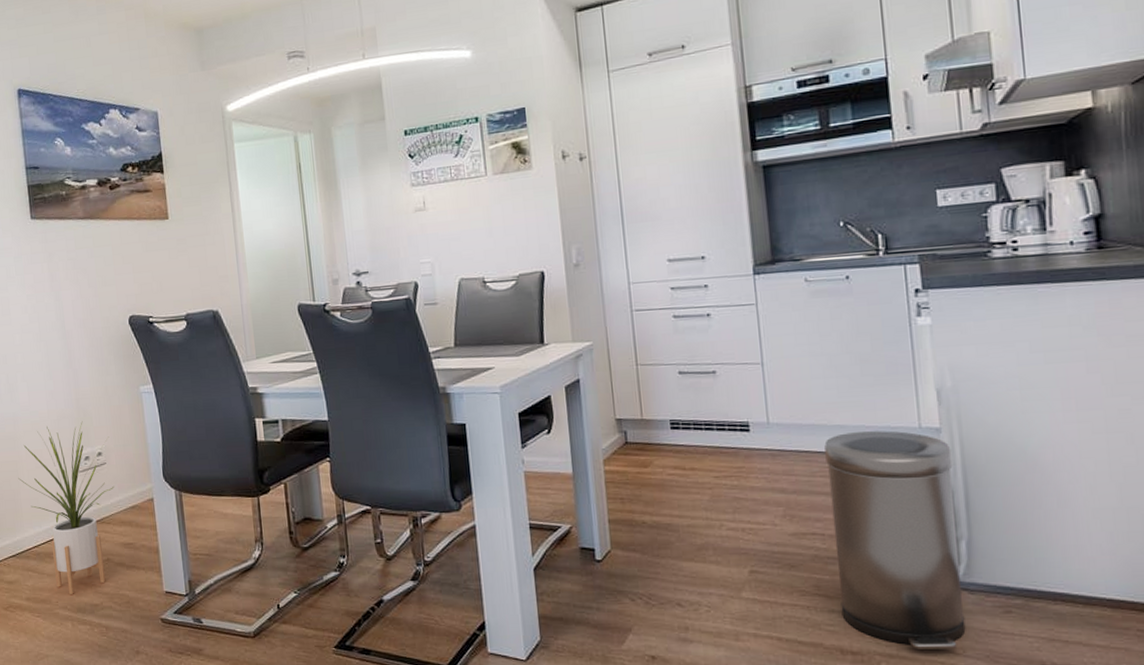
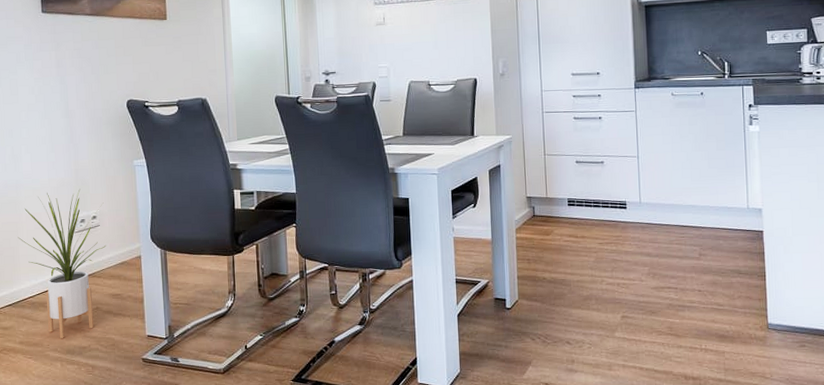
pedal bin: present [824,430,966,649] -> none [680,210,773,375]

